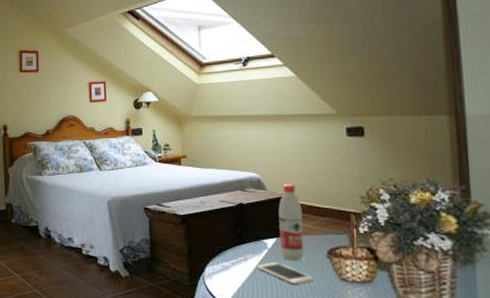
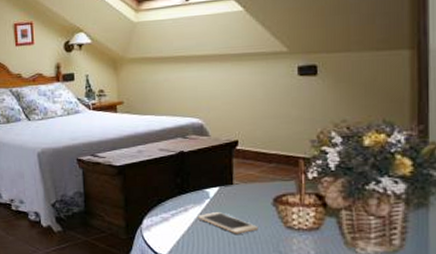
water bottle: present [278,184,304,261] -> none [222,129,248,210]

